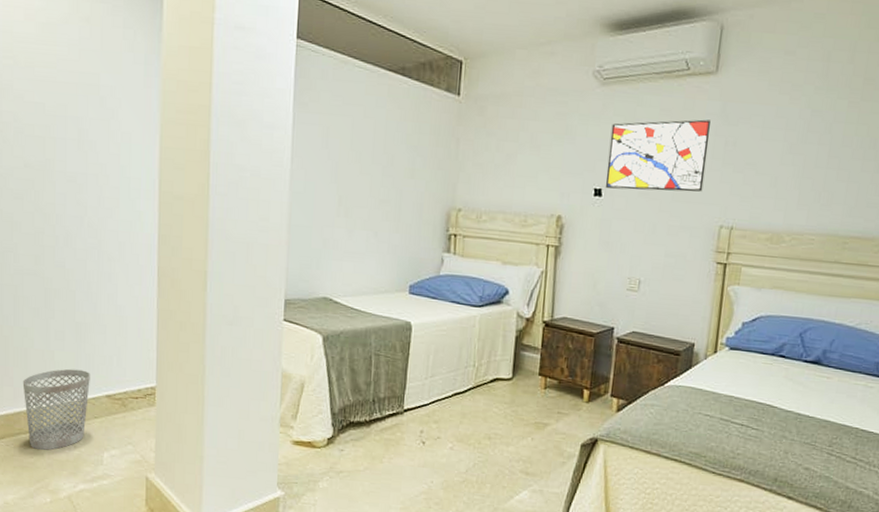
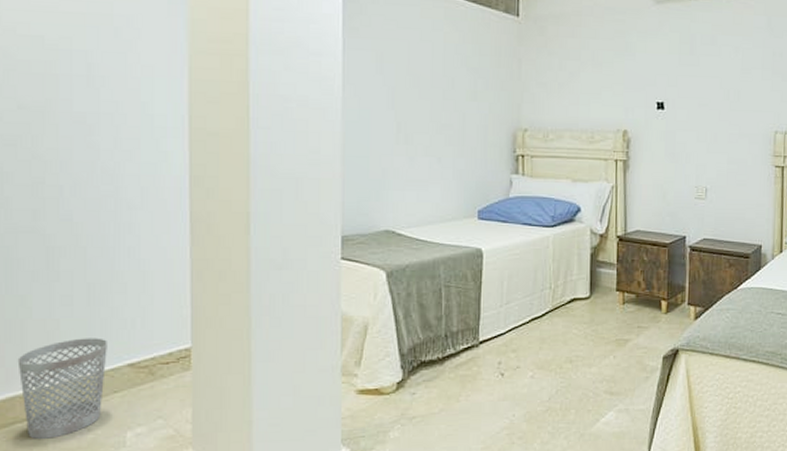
wall art: present [605,119,710,192] -> none [667,33,759,102]

